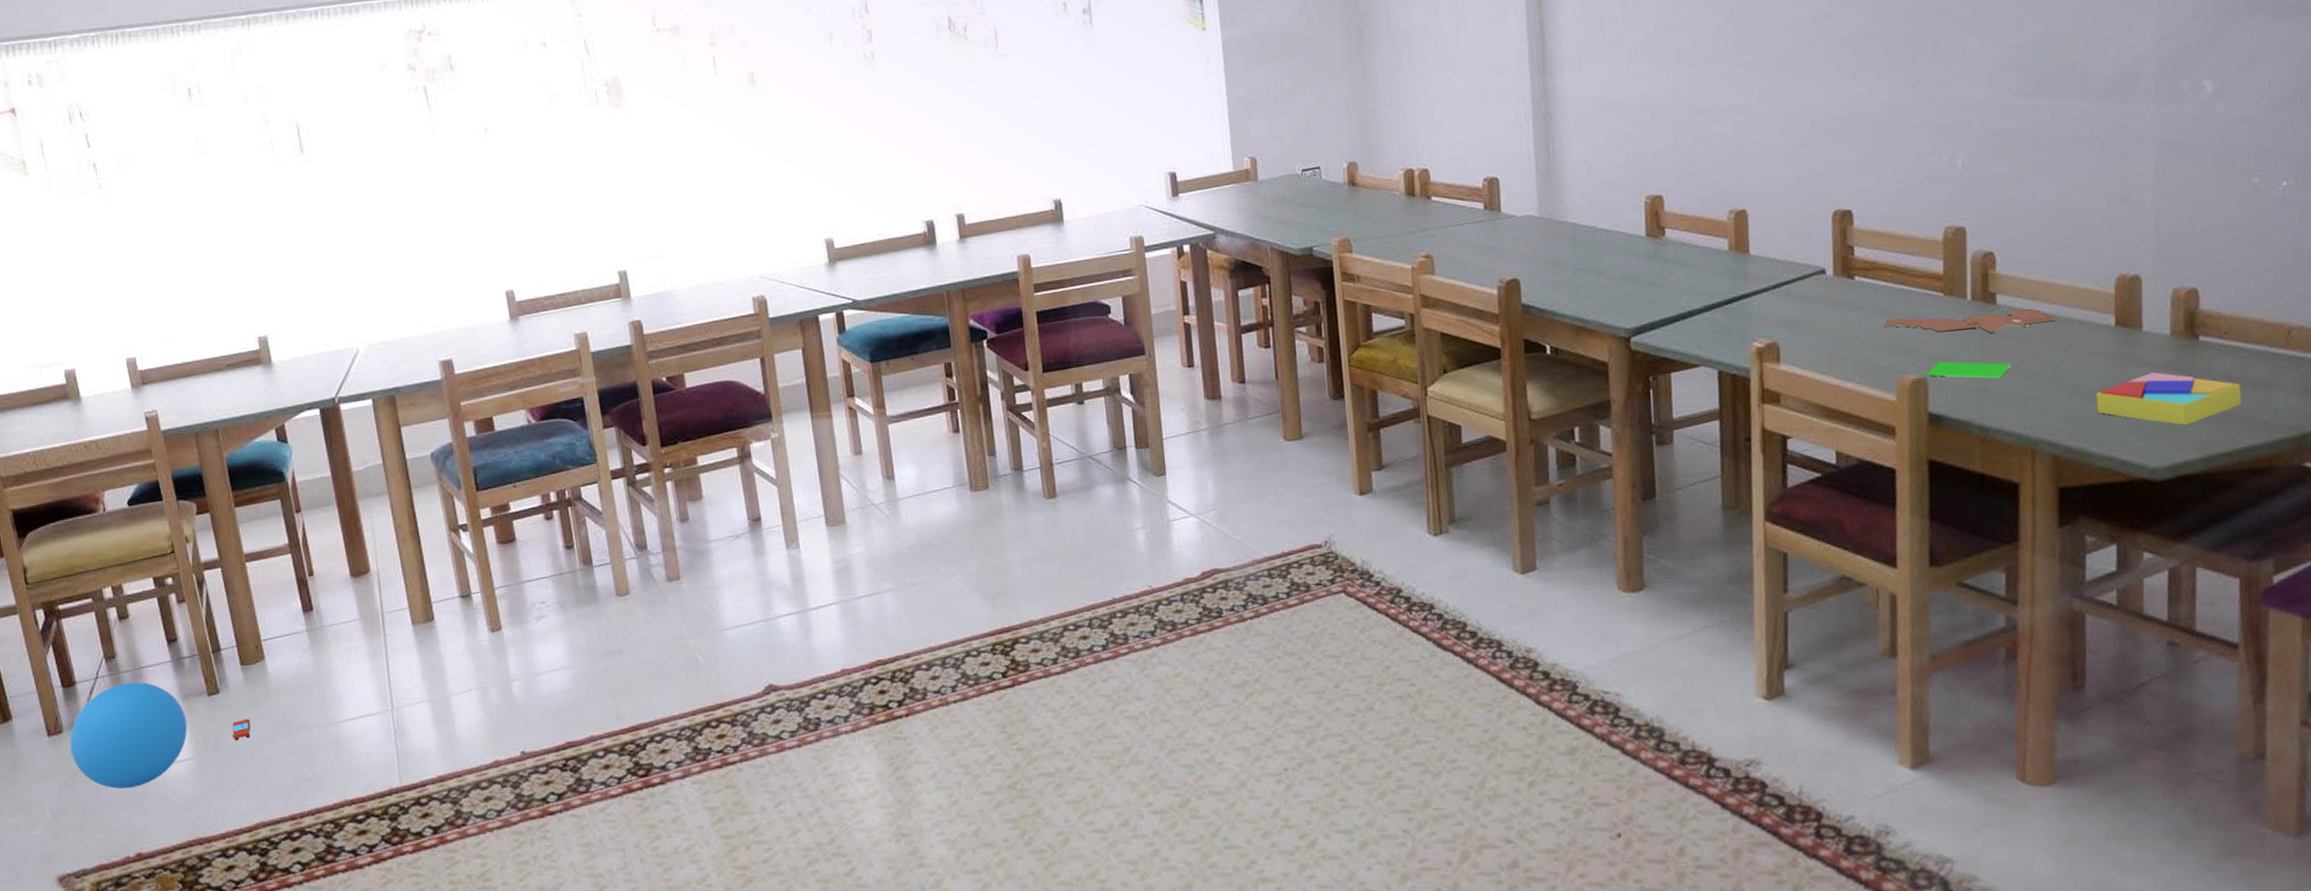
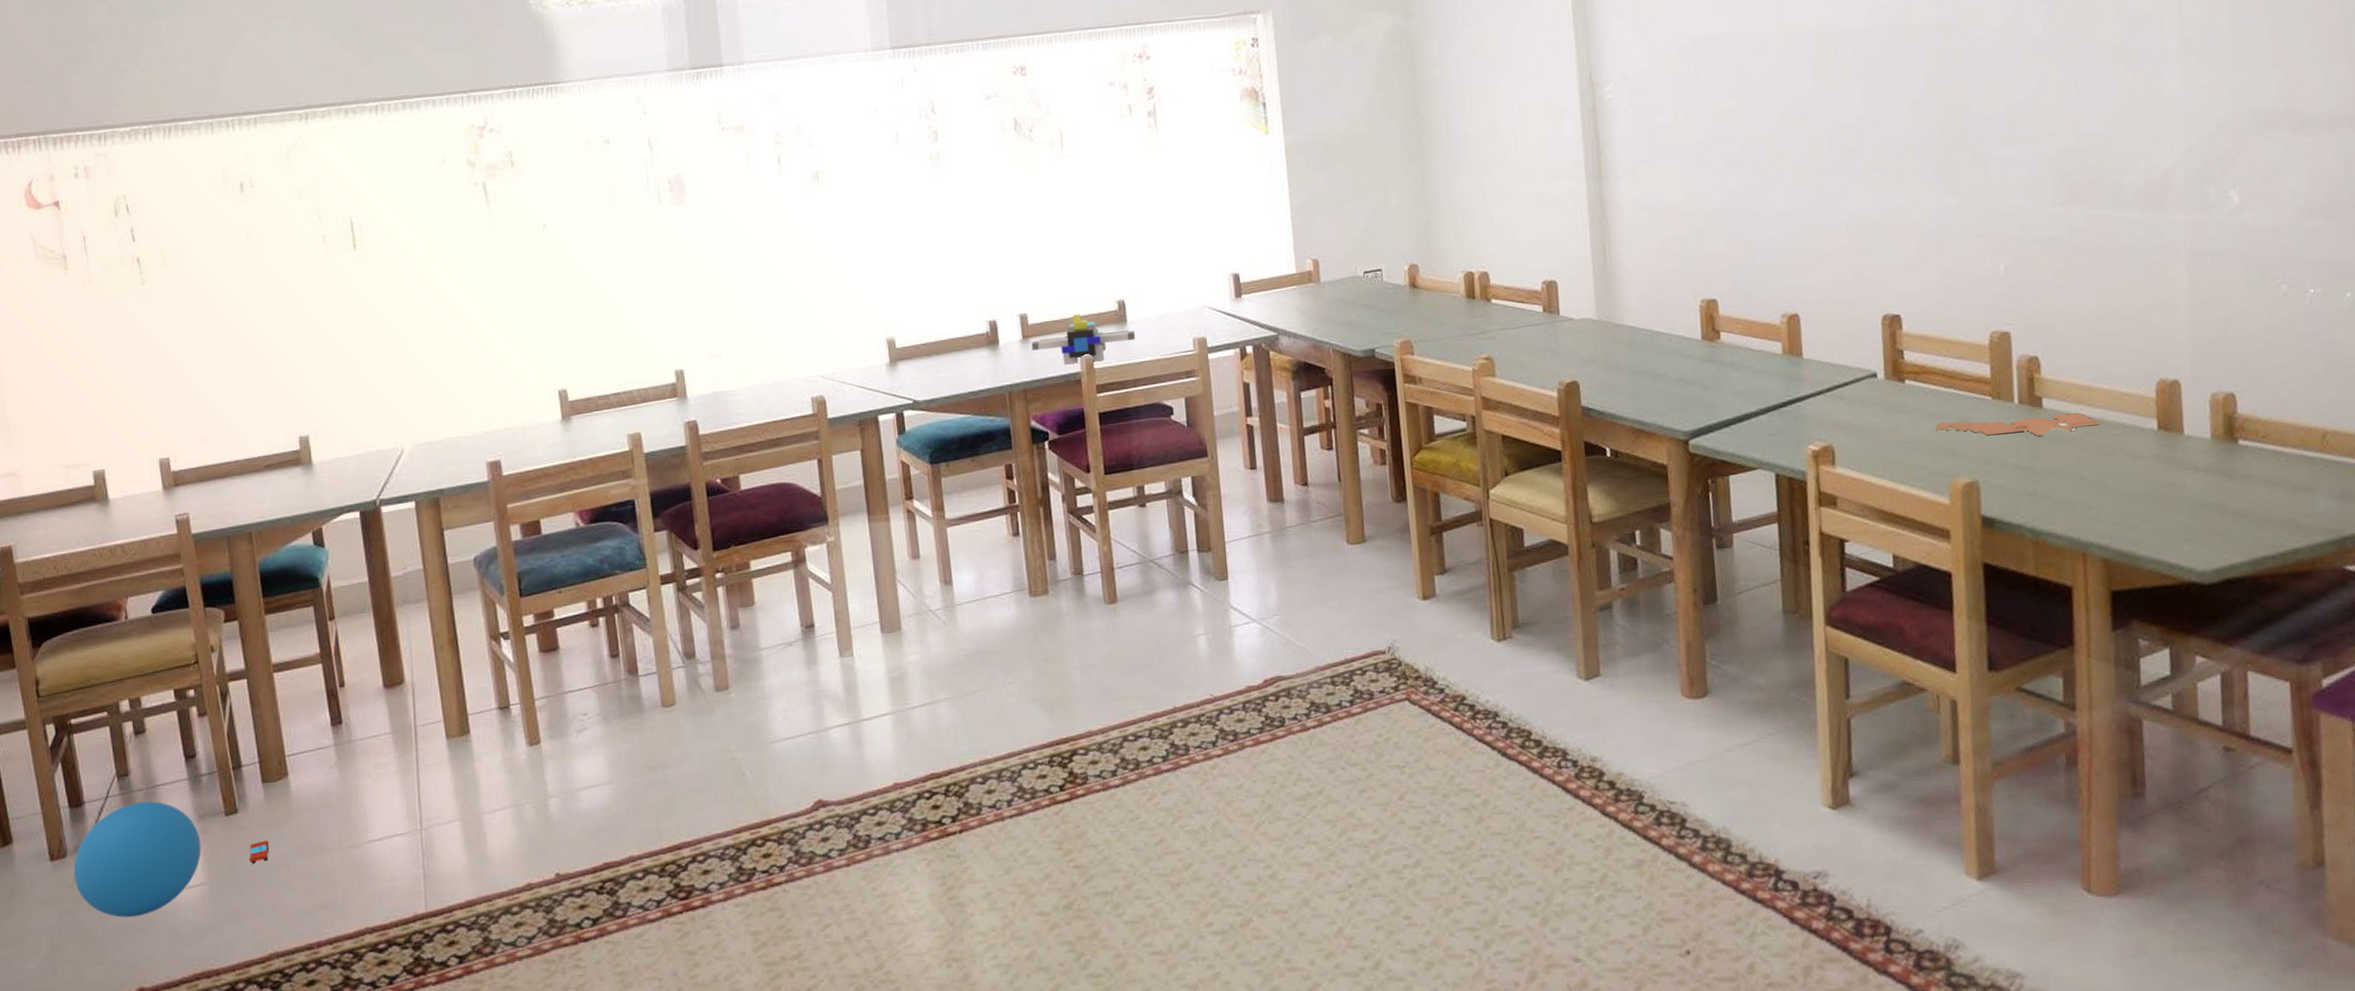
toy blocks: none [968,213,1073,264] -> present [1031,314,1136,365]
puzzle: present [1926,361,2242,425] -> none [1977,464,2282,528]

